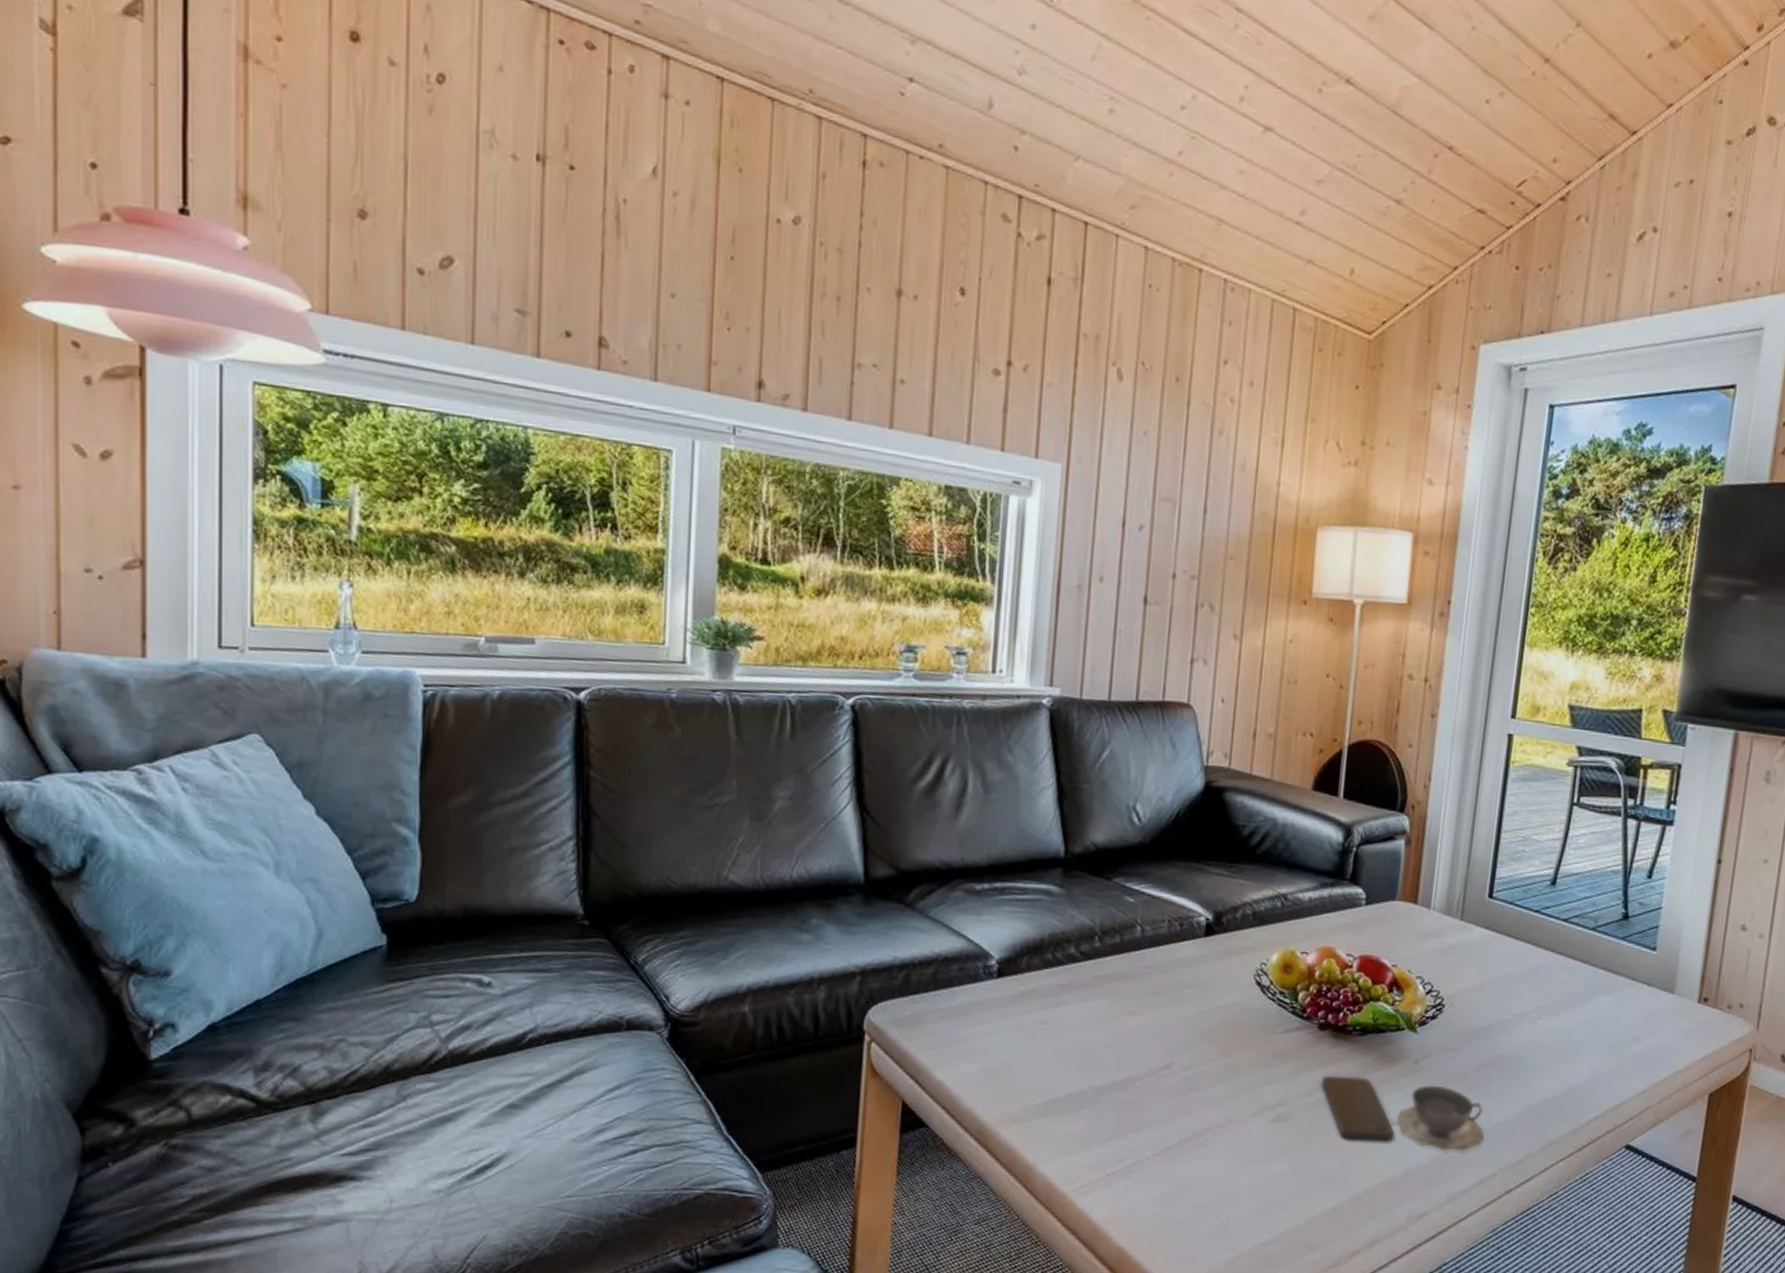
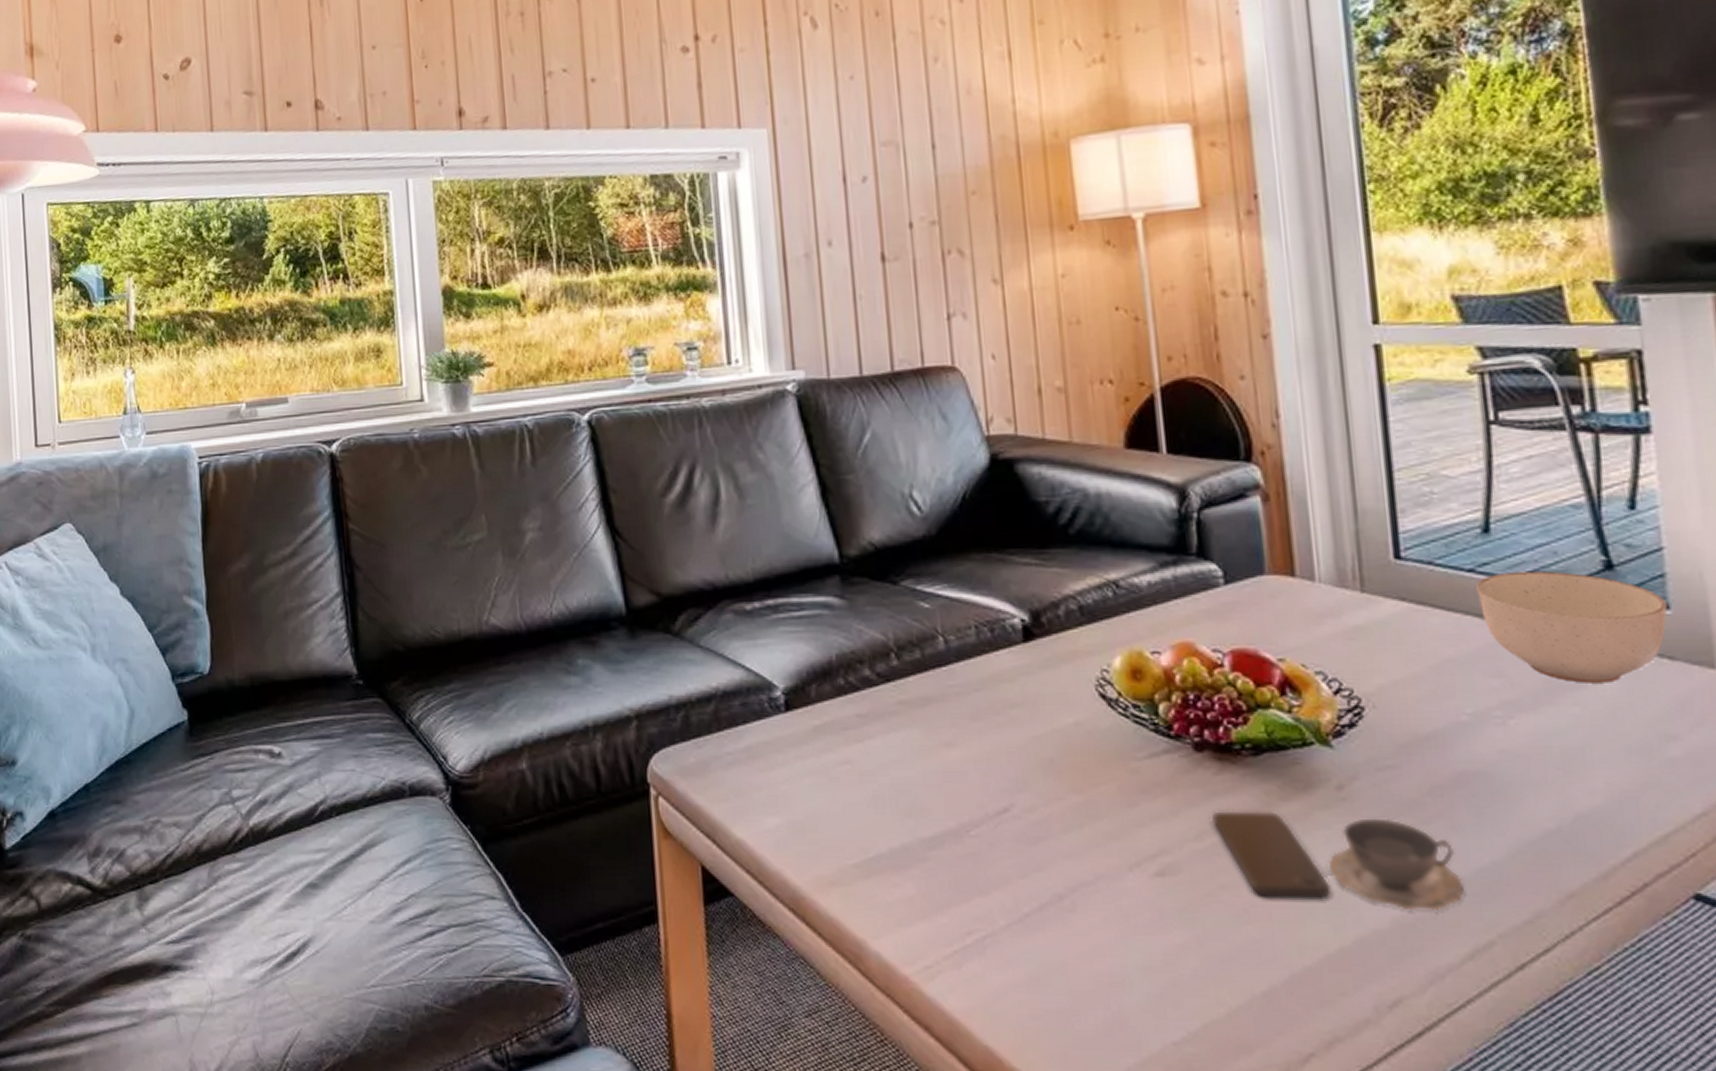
bowl: none [1537,915,1655,999] -> present [1474,570,1667,683]

